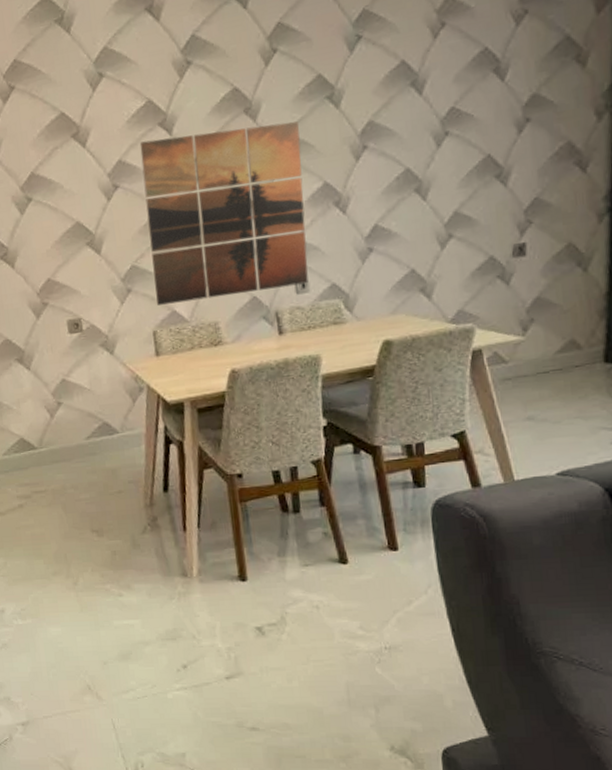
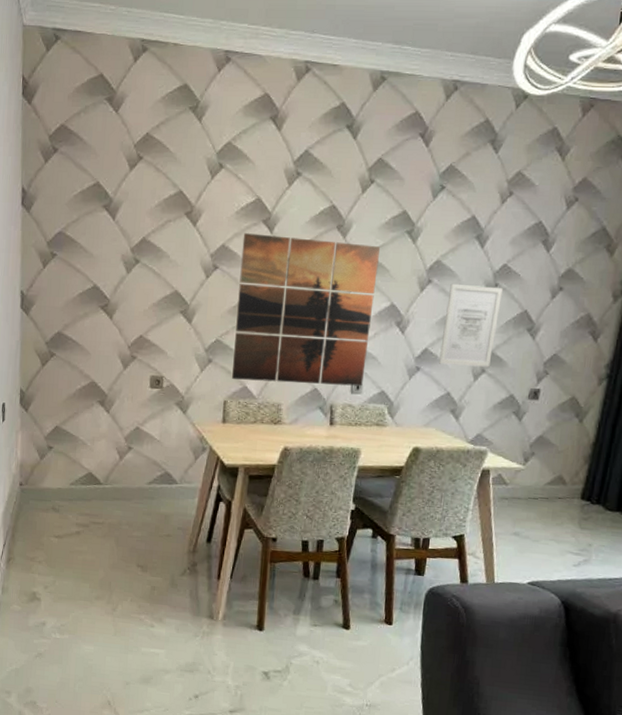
wall art: none [390,135,458,239] -> present [439,283,503,367]

